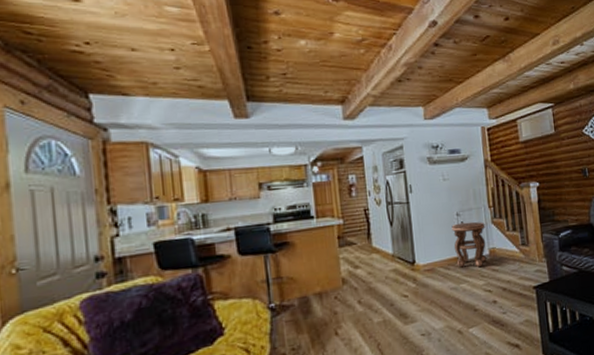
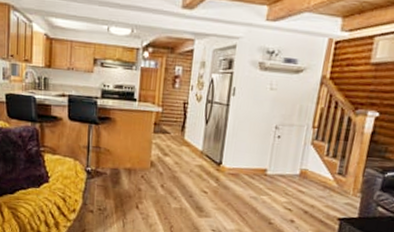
side table: present [451,221,486,268] -> none [262,136,304,185]

